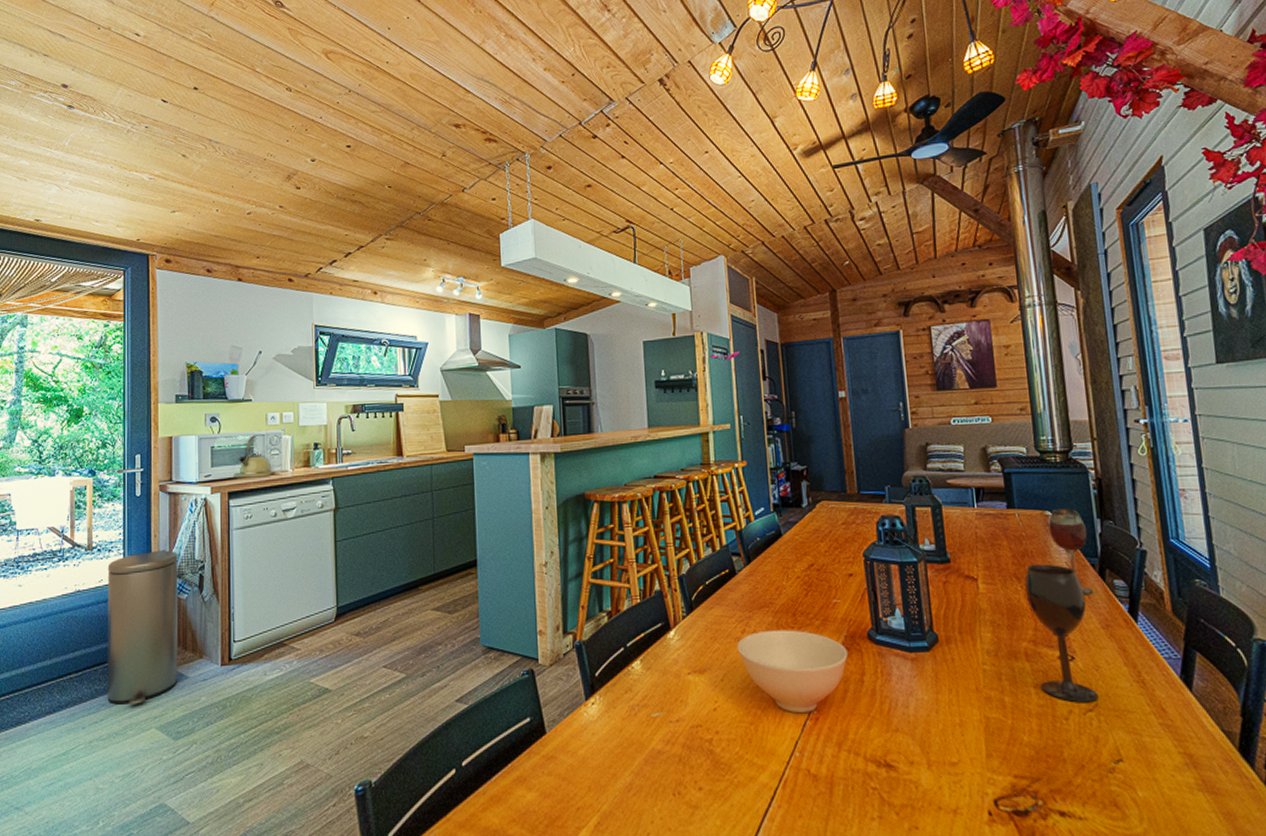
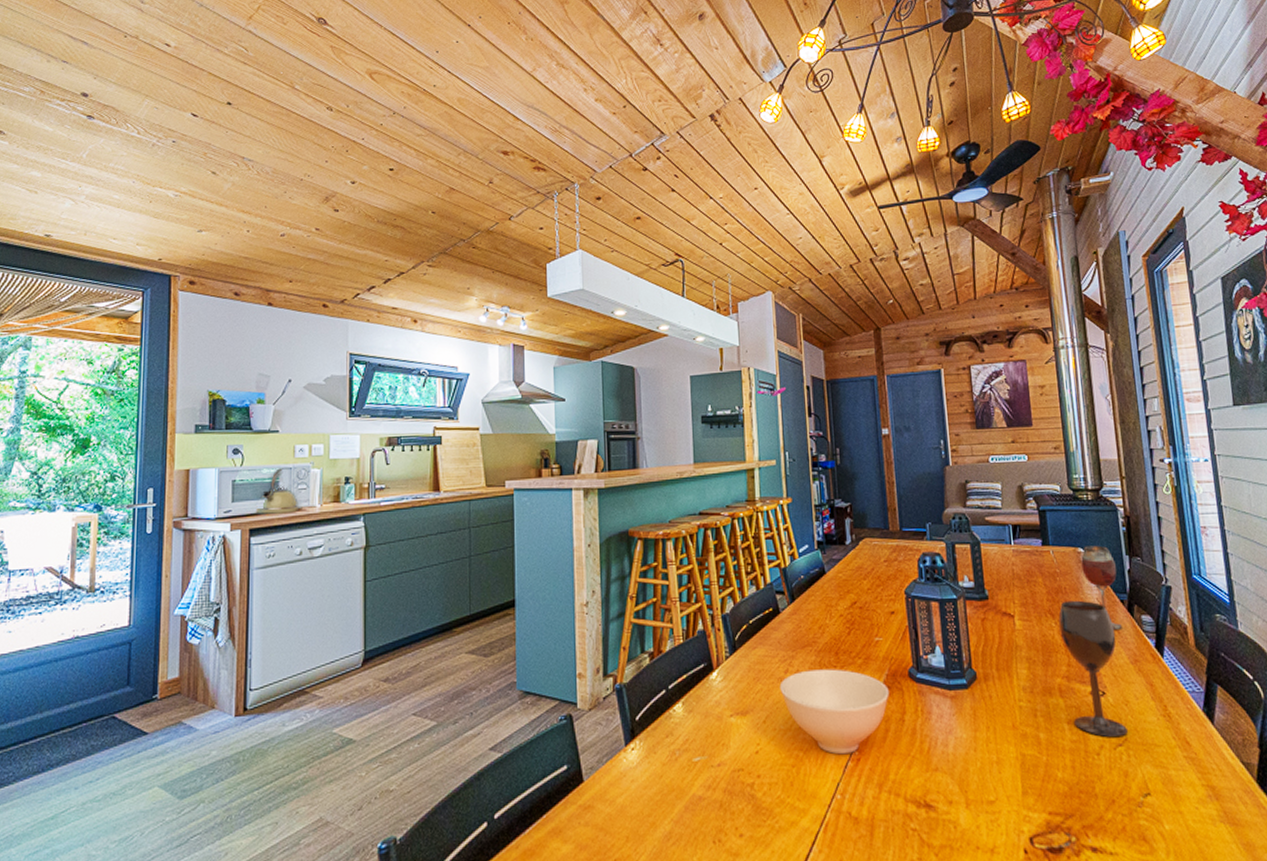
pedal bin: present [107,550,179,705] -> none [105,591,191,762]

